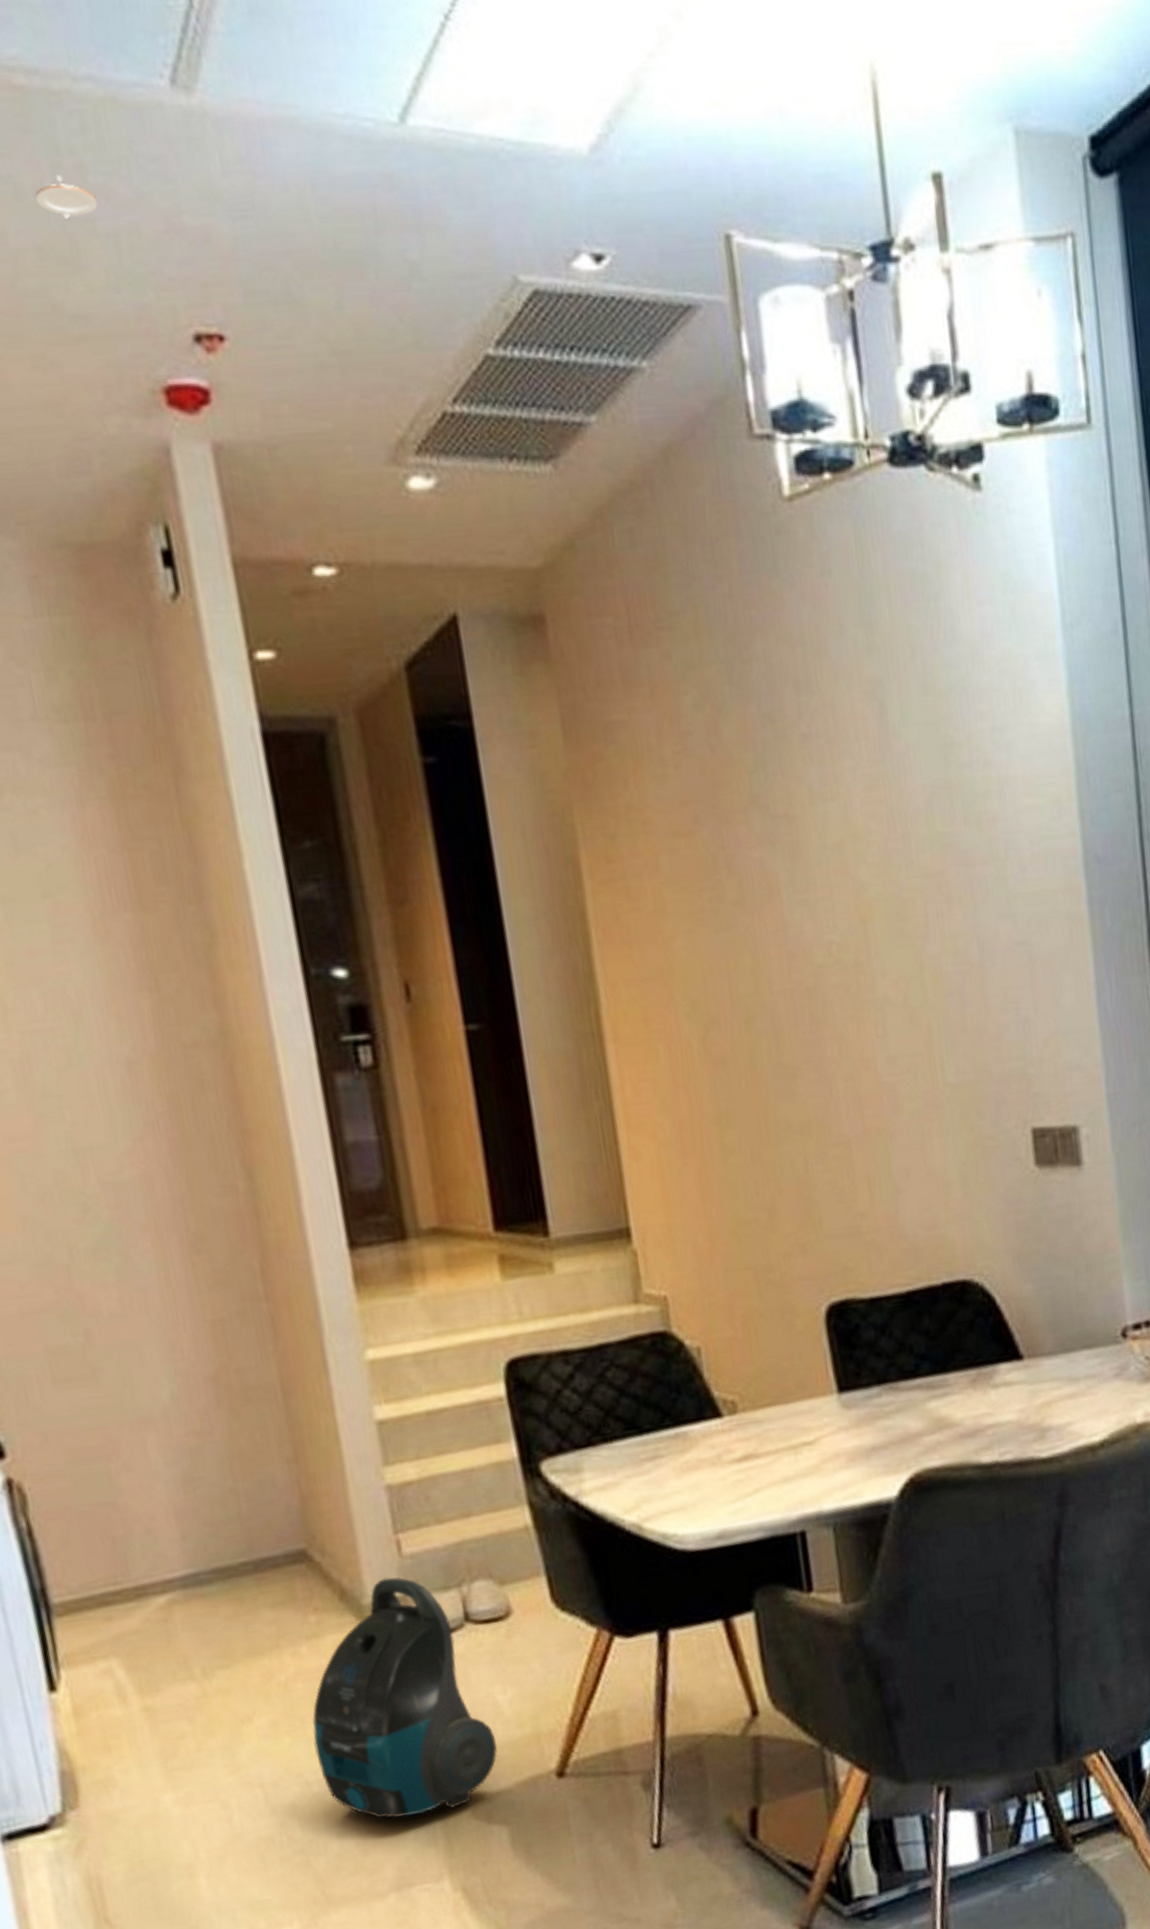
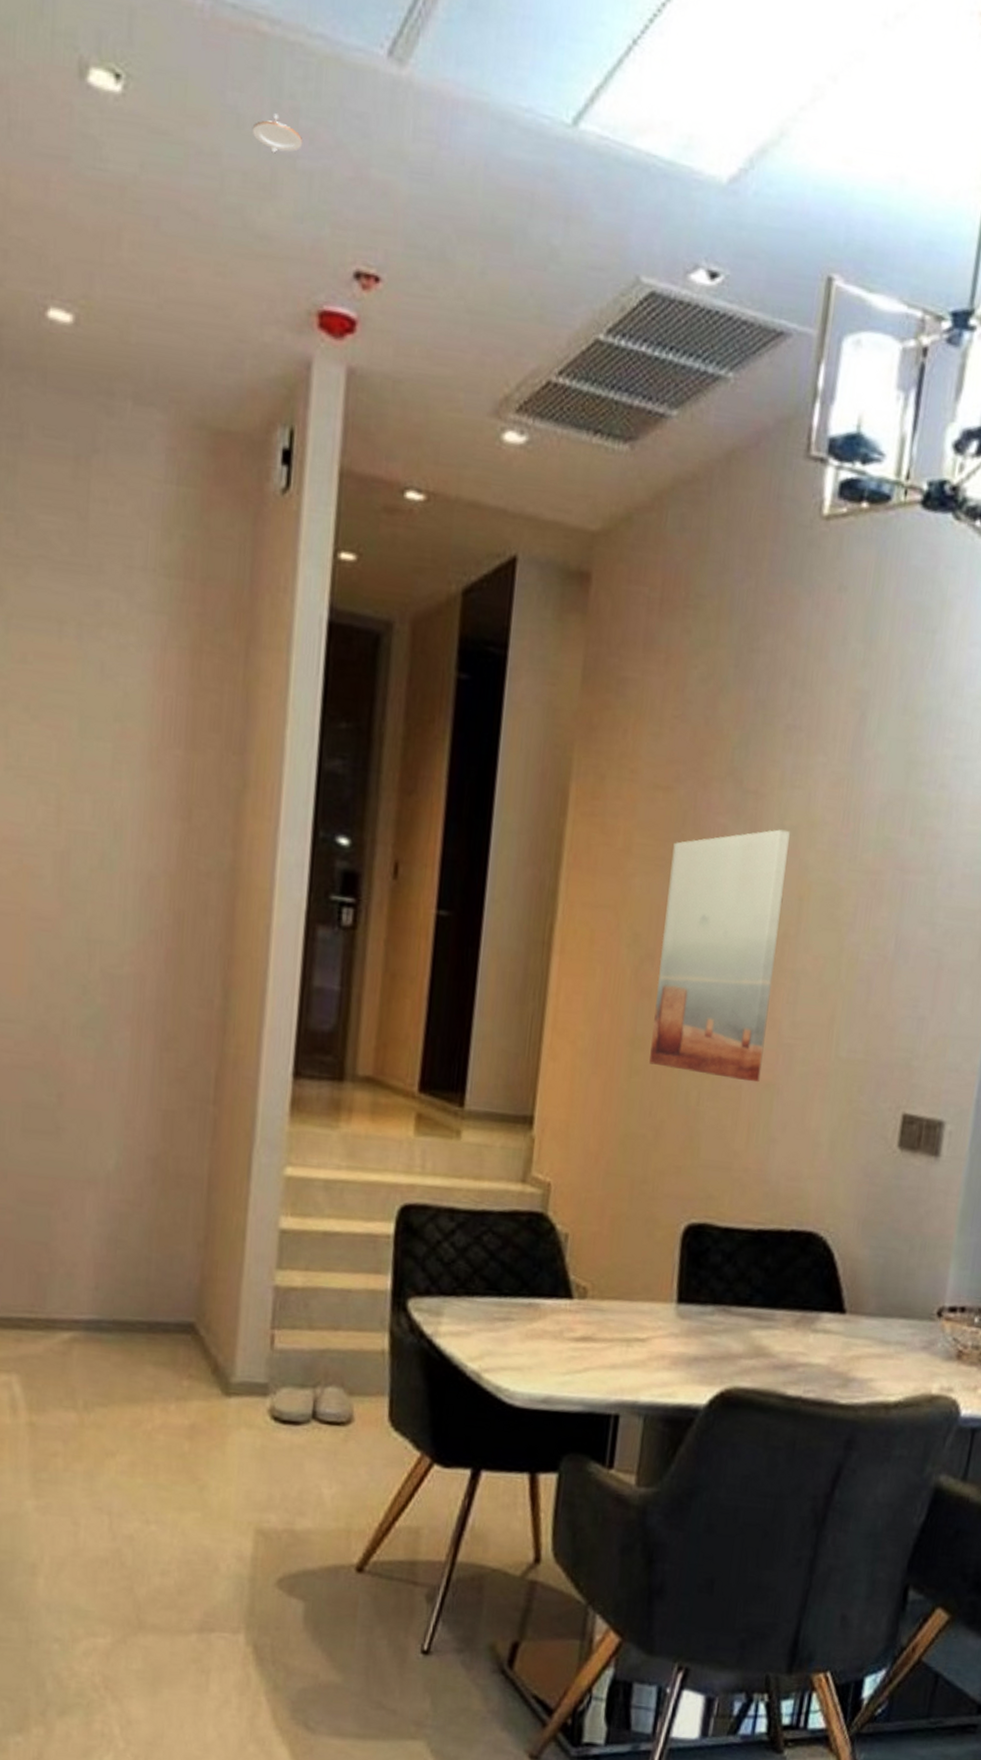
vacuum cleaner: present [312,1577,498,1819] -> none [160,1364,314,1575]
wall art: none [710,849,868,1140] -> present [649,829,791,1083]

